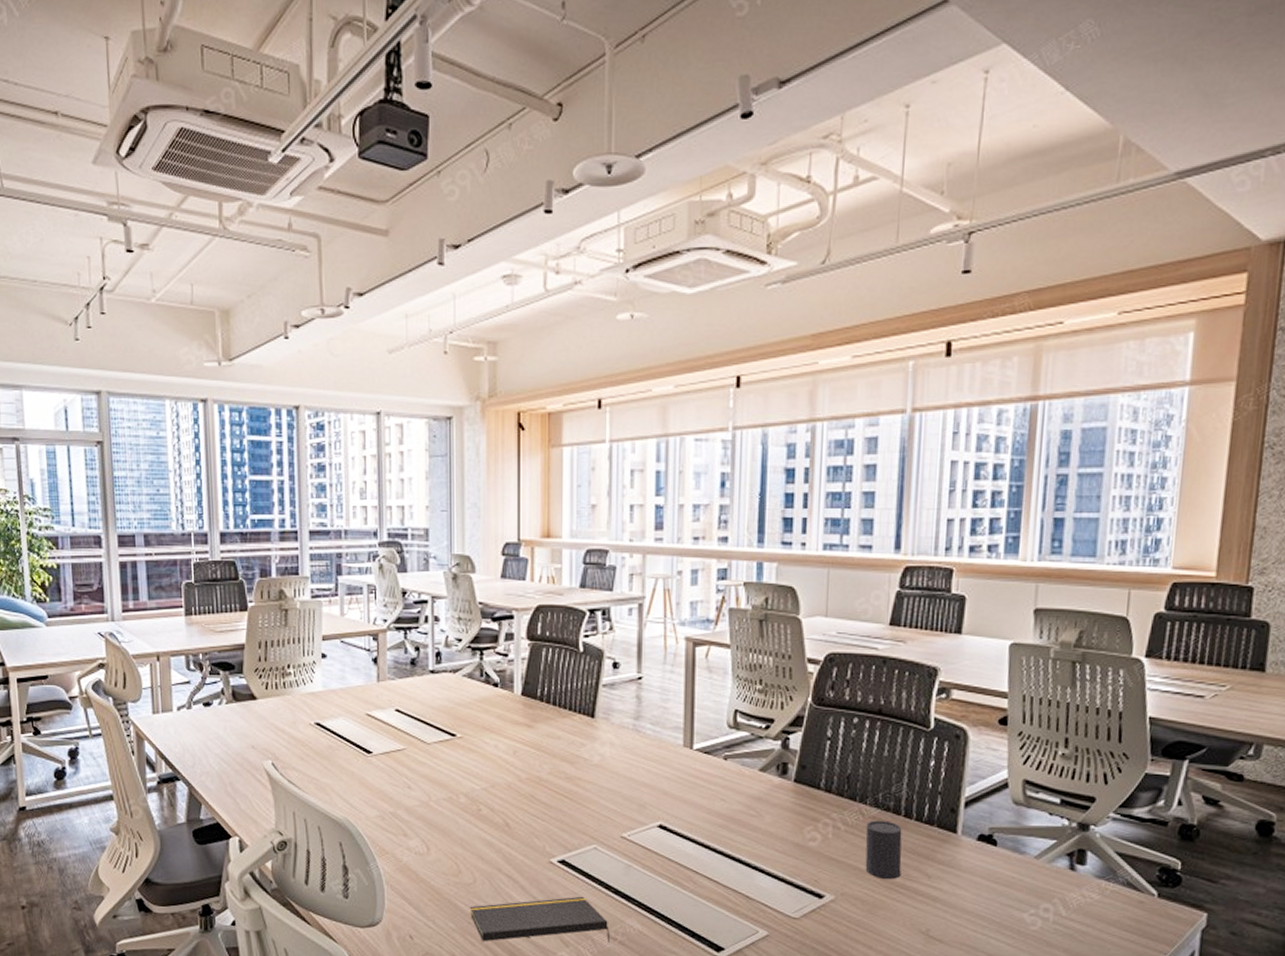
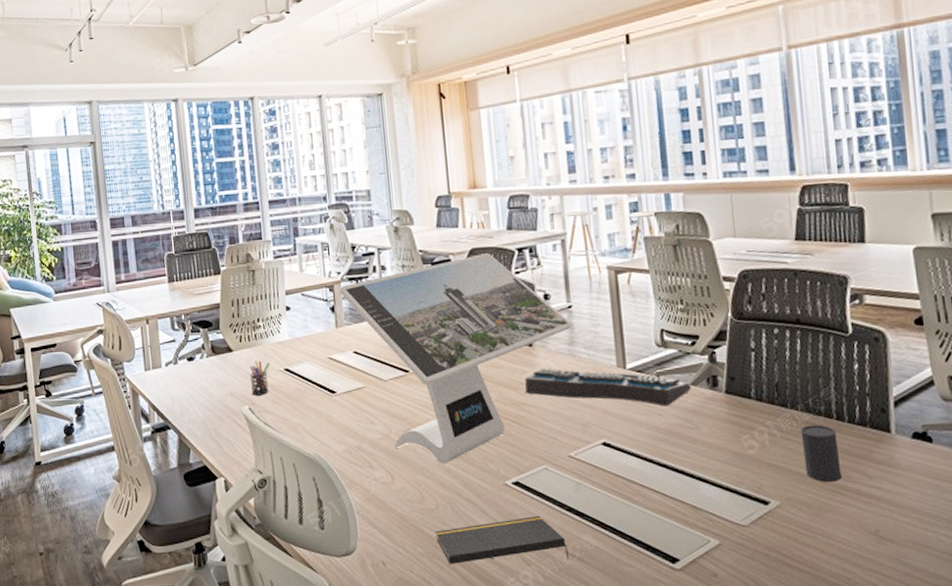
pen holder: none [275,711,299,750] -> present [250,360,270,396]
computer monitor: none [384,611,640,837] -> present [339,252,572,464]
keyboard: none [581,742,759,792] -> present [524,368,691,406]

